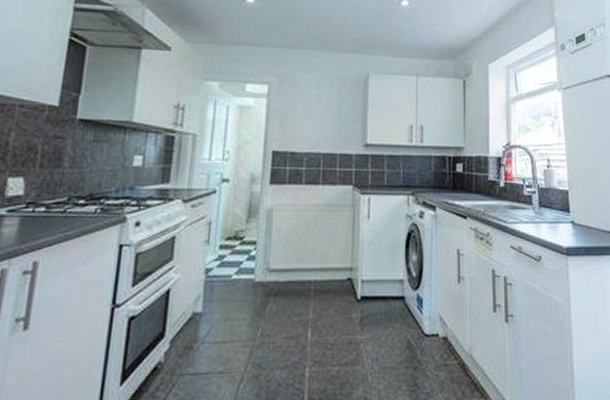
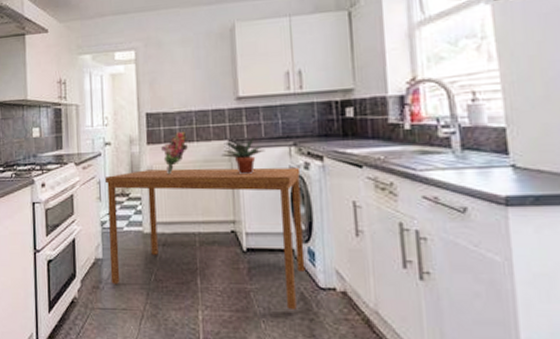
dining table: none [208,211,416,360] -> present [105,167,306,311]
bouquet: none [283,172,313,218] -> present [160,131,188,175]
potted plant: none [345,183,386,222] -> present [221,136,265,175]

